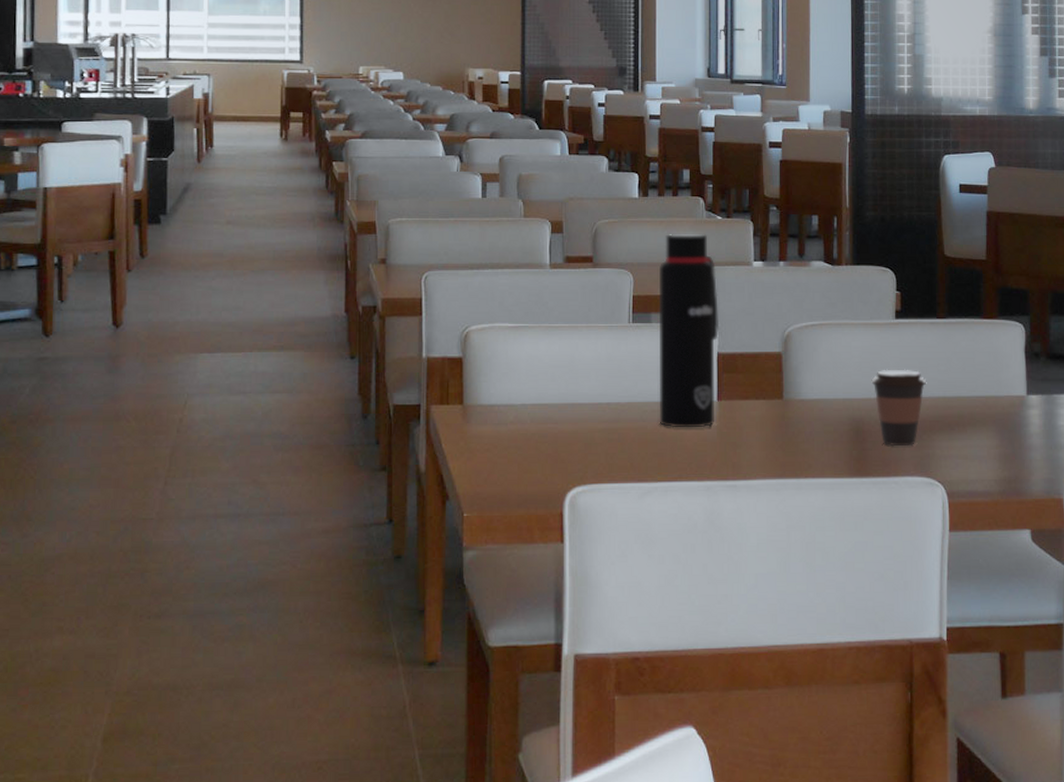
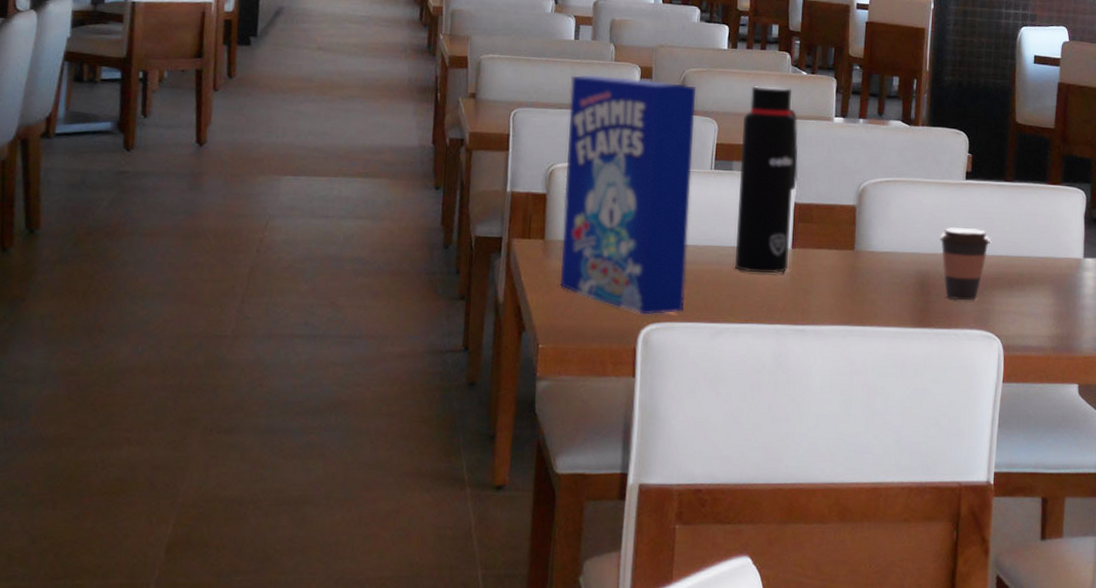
cereal box: none [480,233,609,477] -> present [560,74,697,315]

